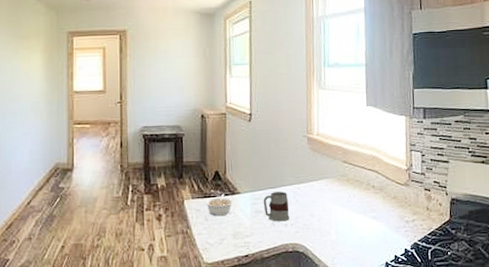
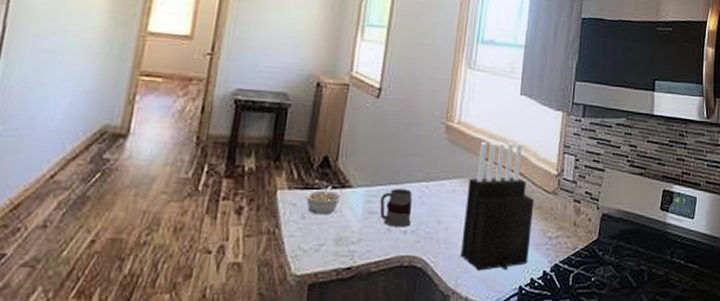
knife block: none [332,145,391,252] -> present [460,141,535,271]

